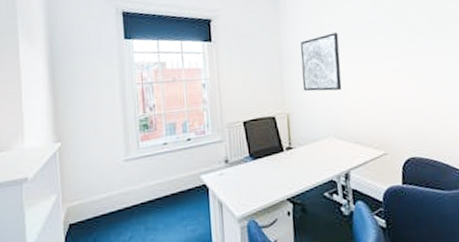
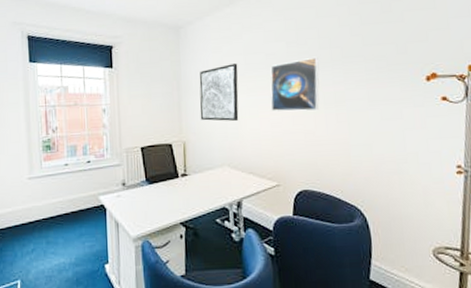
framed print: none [370,23,421,79] -> present [270,56,319,111]

